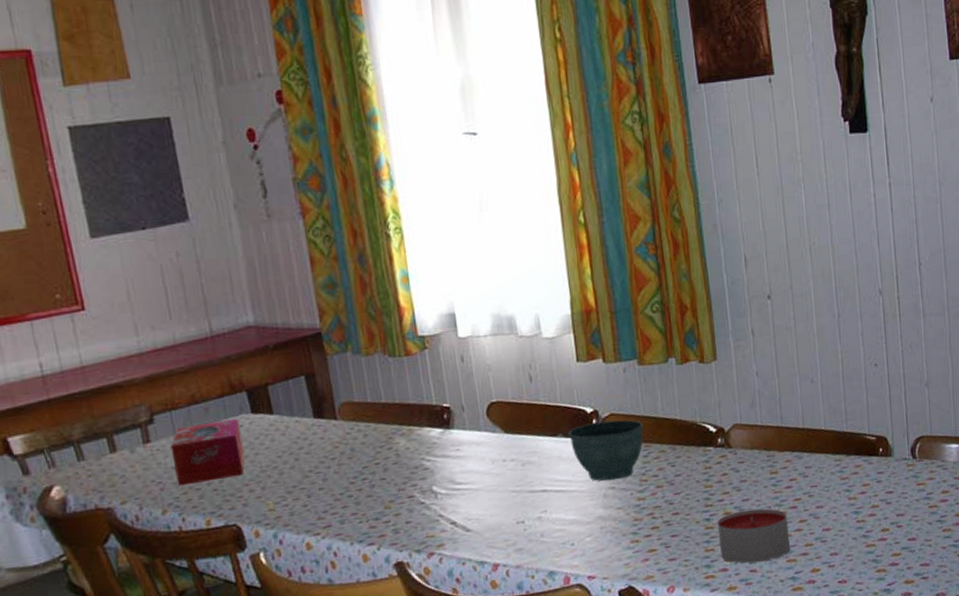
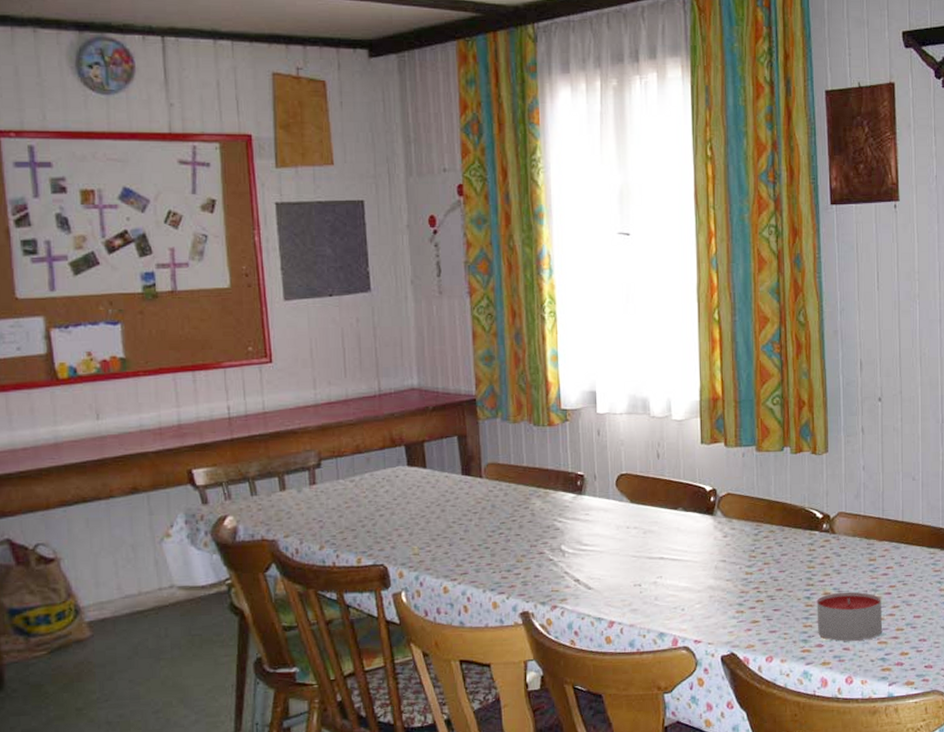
tissue box: present [170,418,245,486] -> none [333,469,397,526]
flower pot: present [568,419,644,482] -> none [688,499,756,554]

